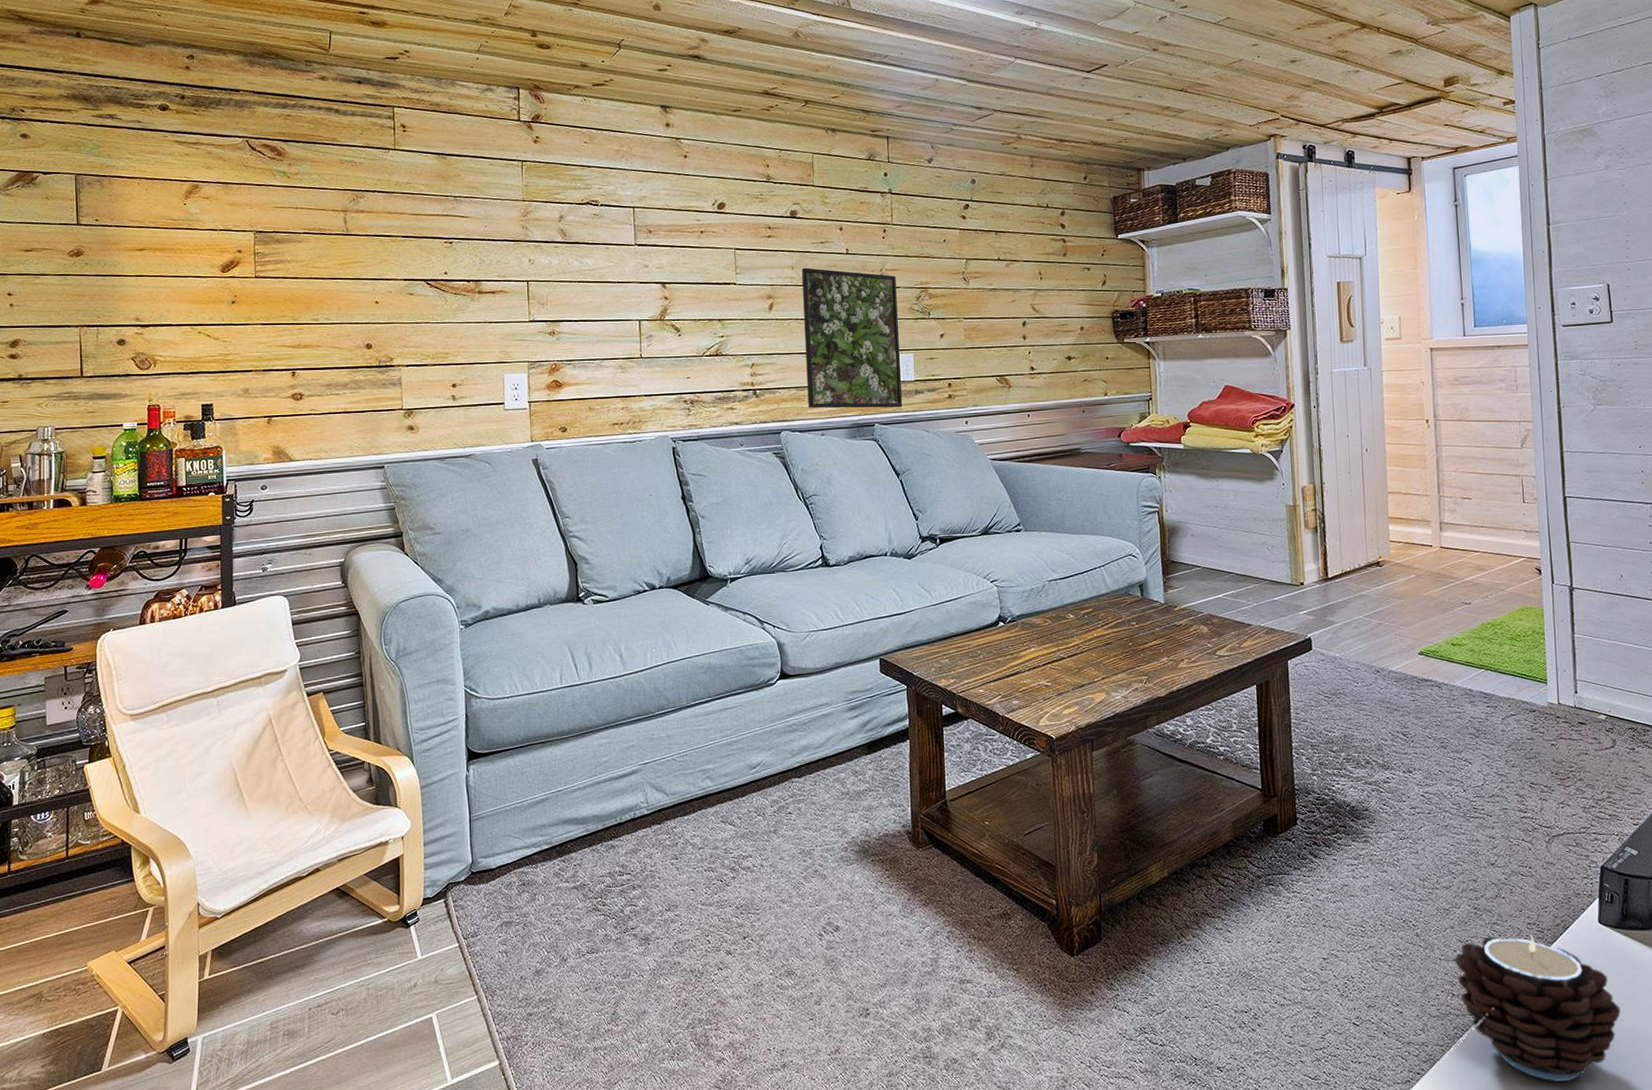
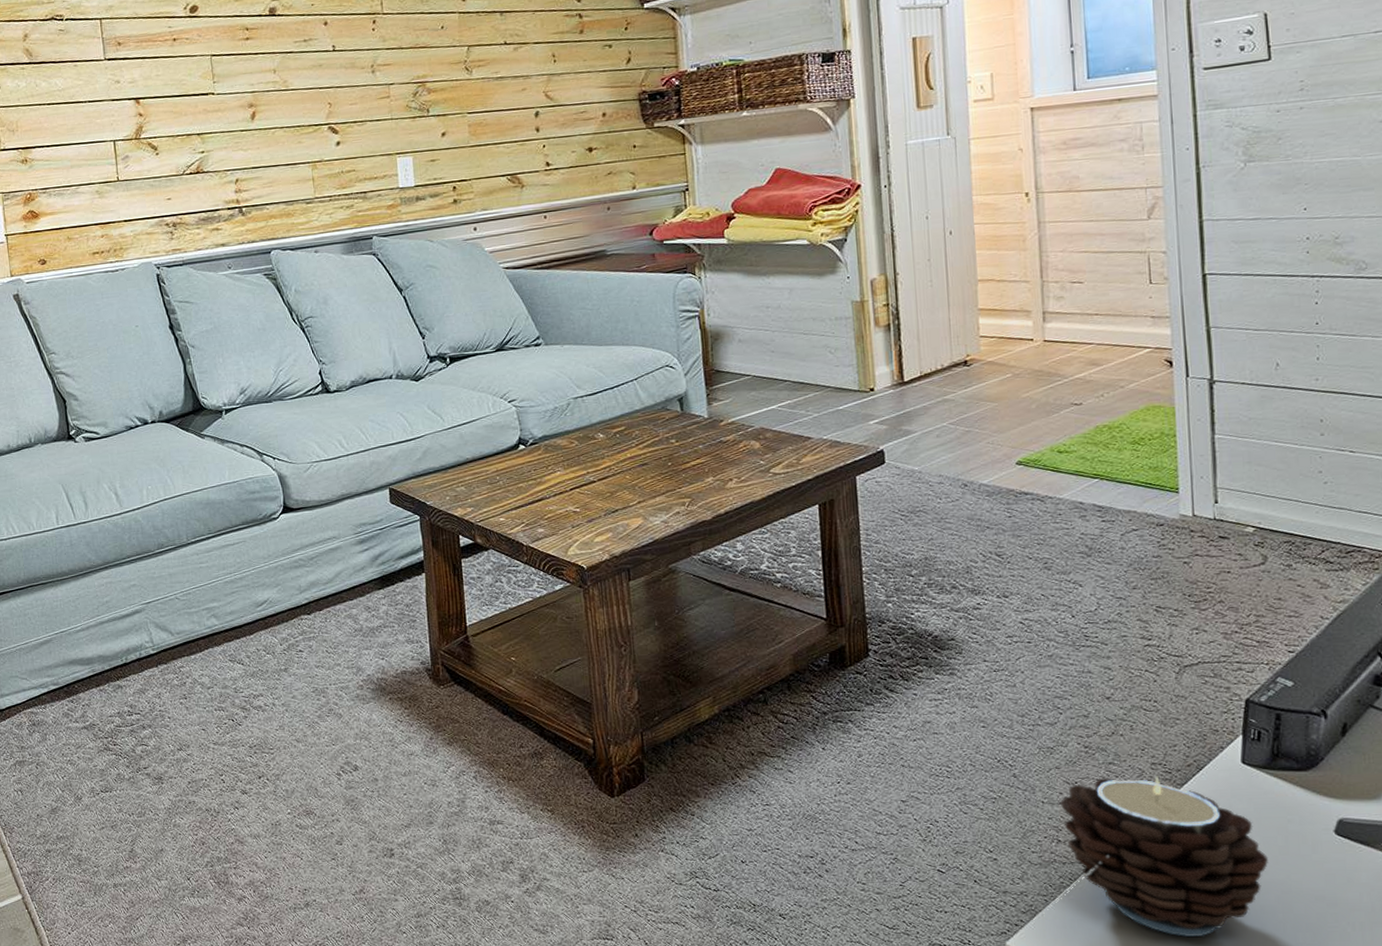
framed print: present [802,268,903,409] -> none [285,69,403,224]

